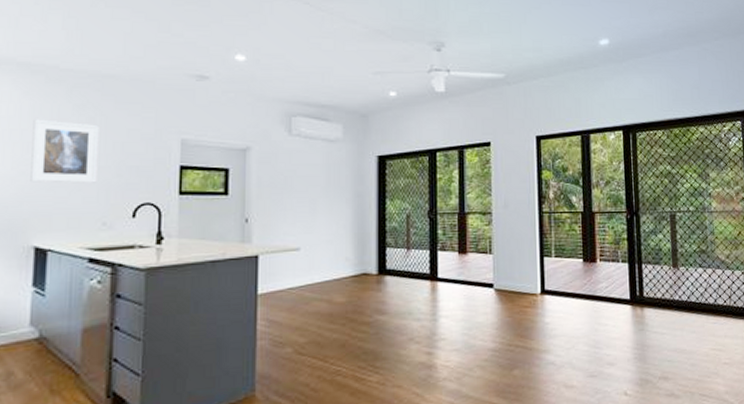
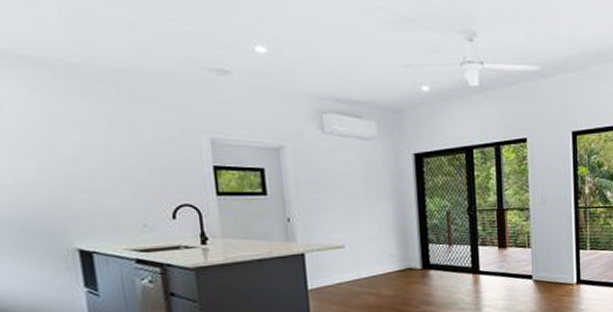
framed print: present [30,119,99,183] -> none [49,118,130,186]

